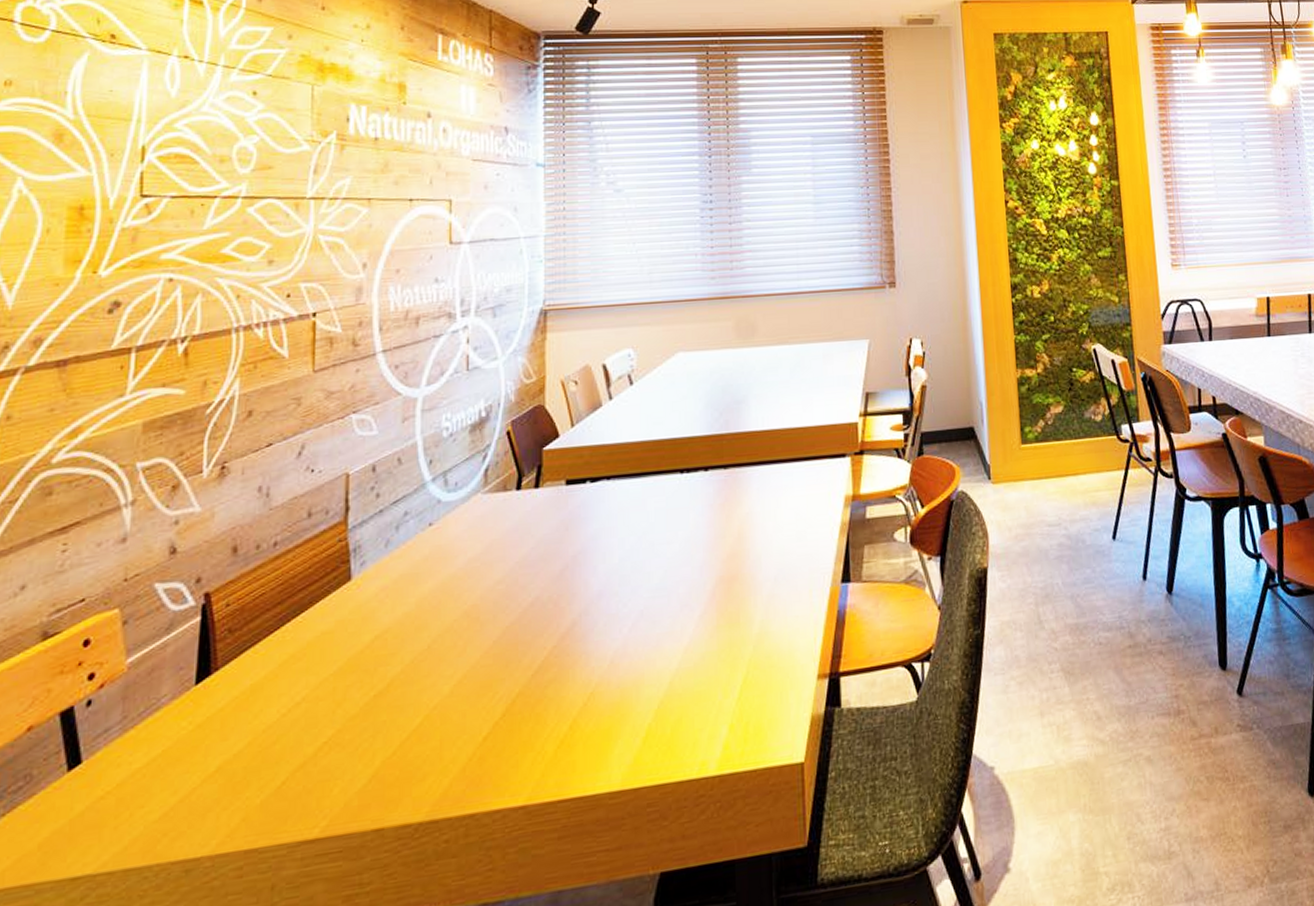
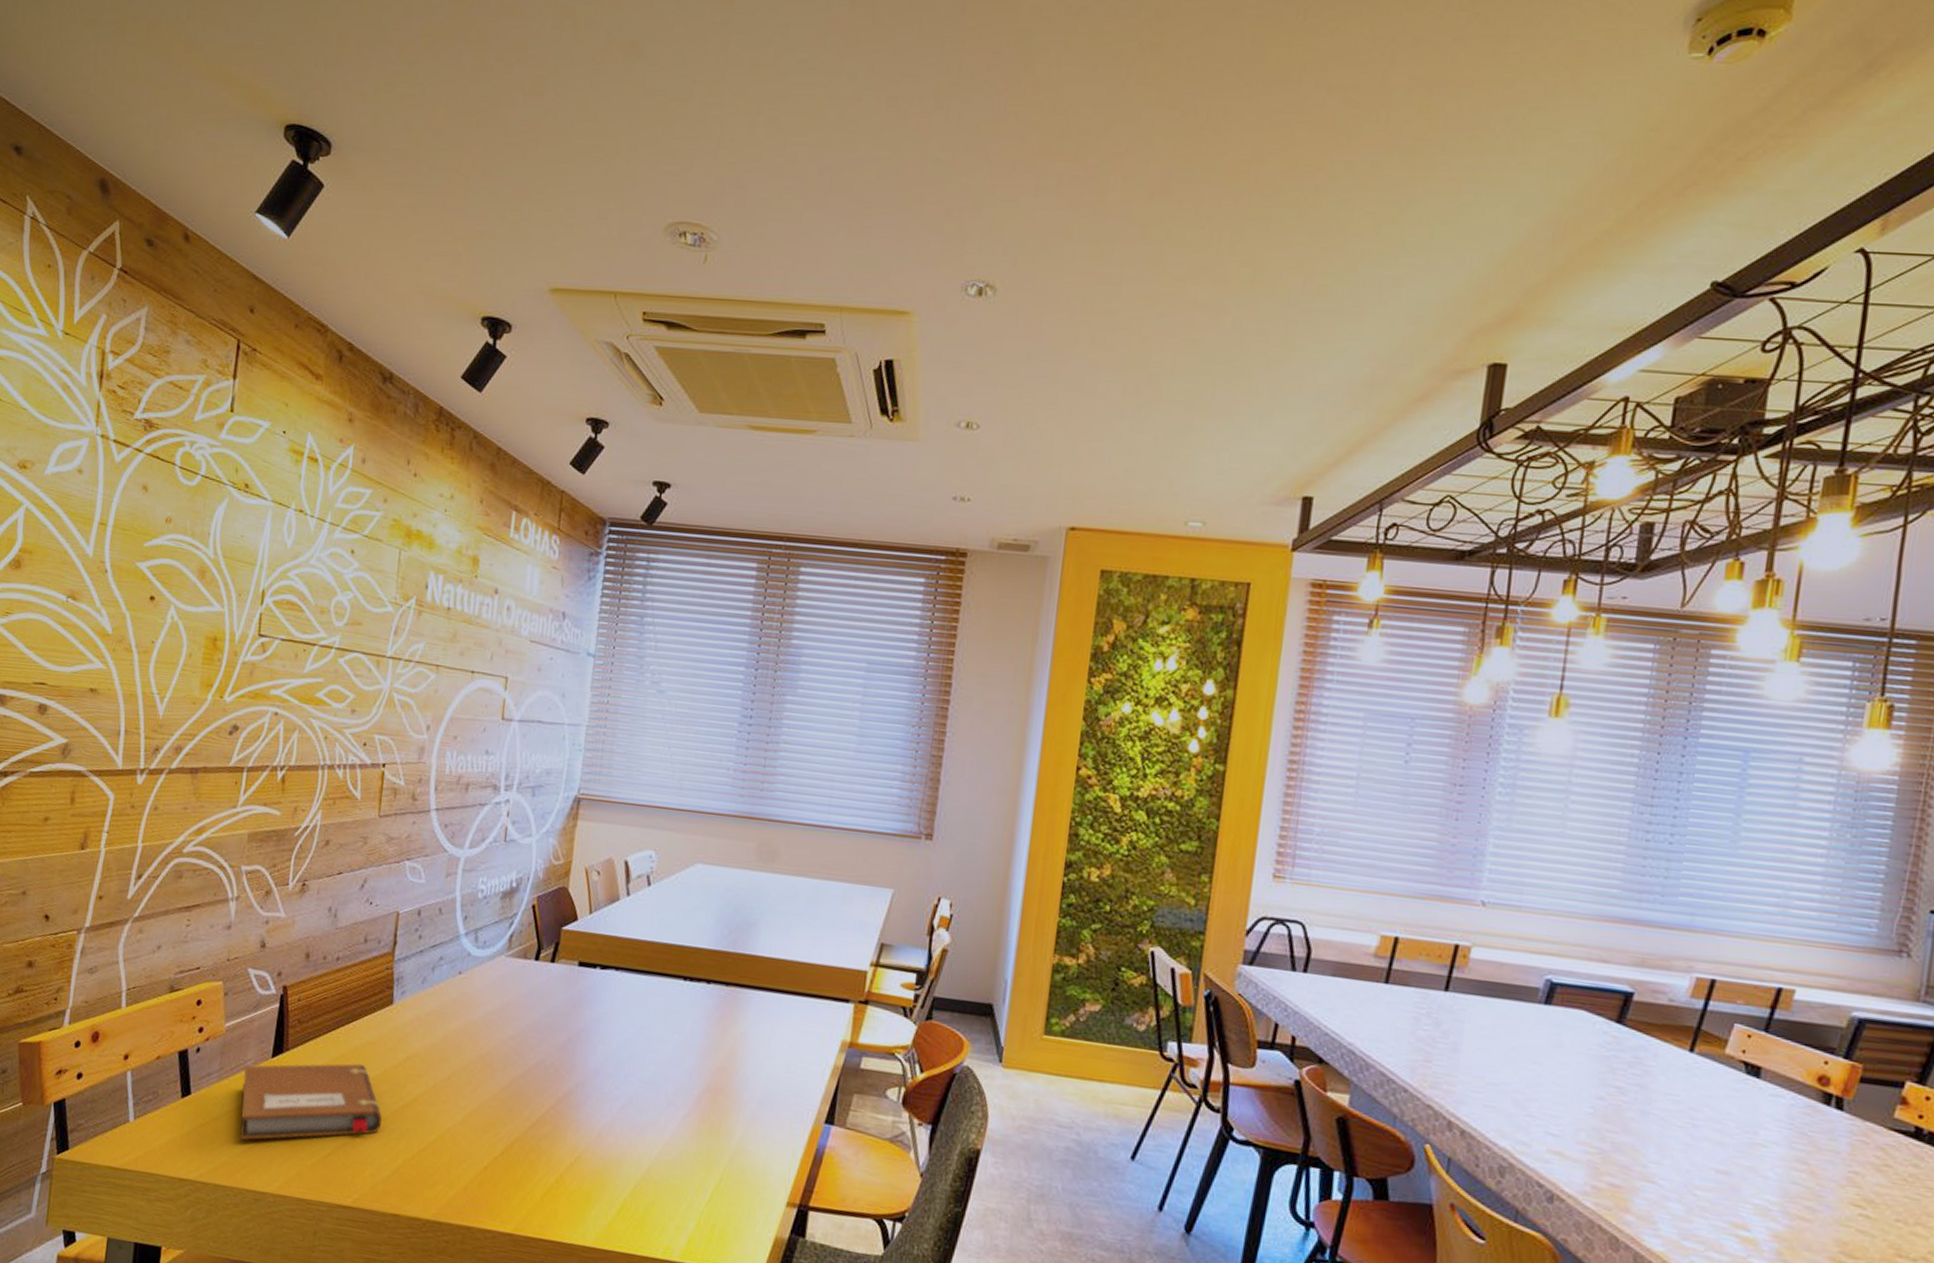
notebook: none [156,660,351,801] -> present [240,1063,383,1141]

